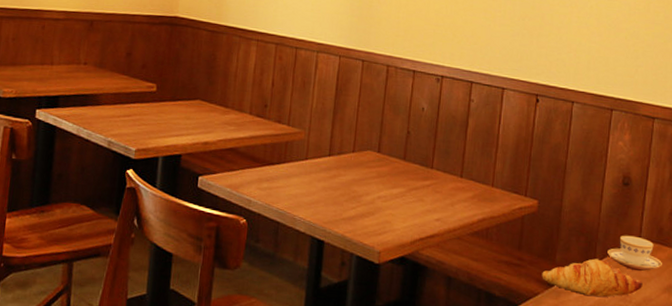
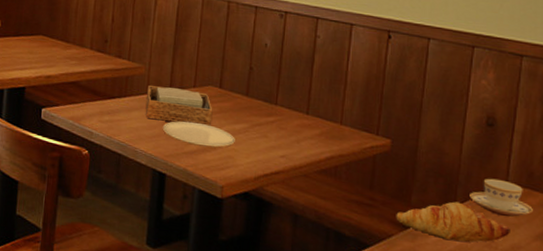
napkin holder: none [305,150,372,191] -> present [146,85,213,126]
plate: none [321,186,393,213] -> present [162,121,235,148]

